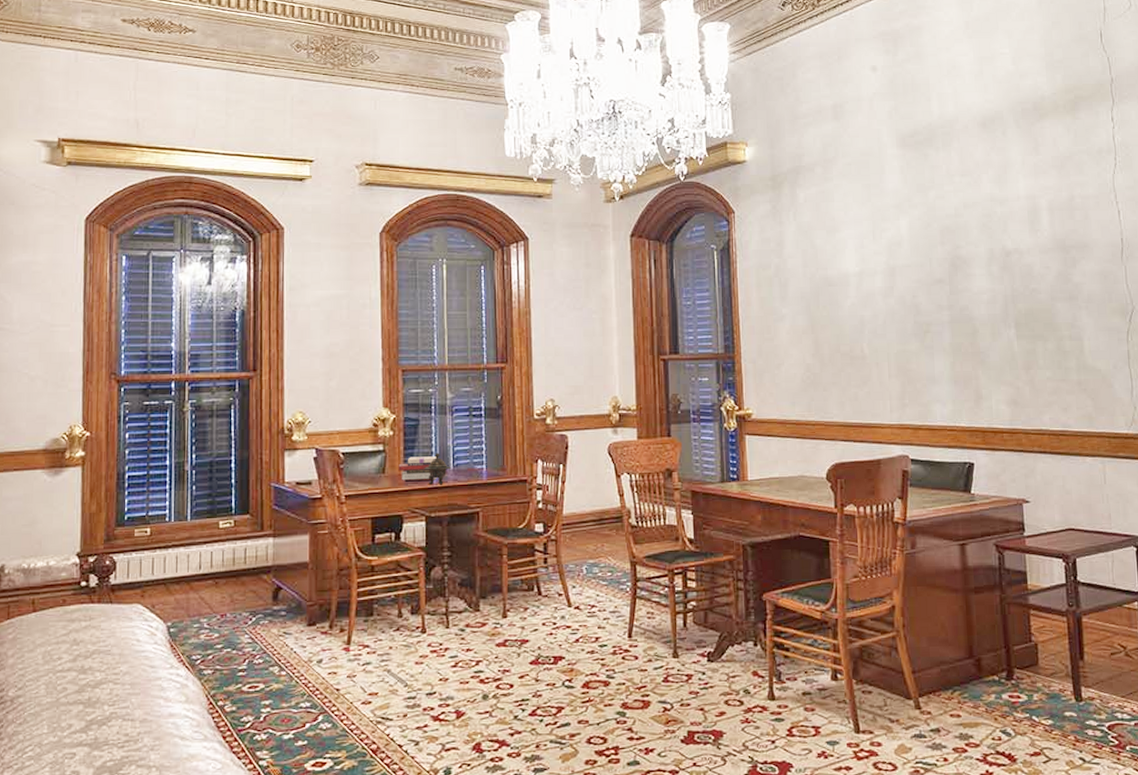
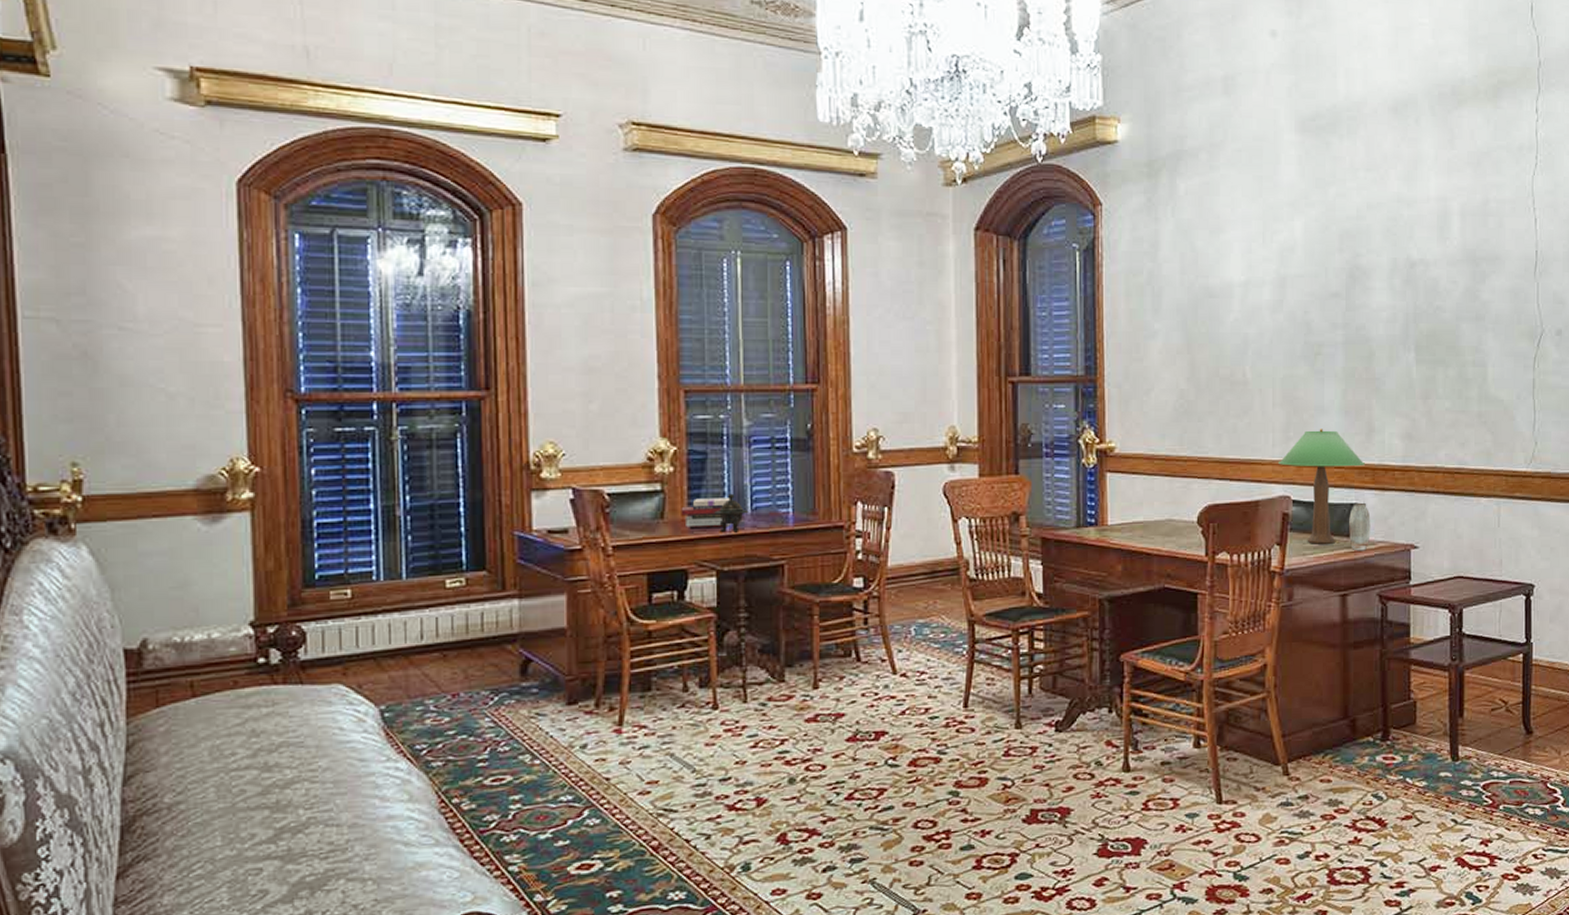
table lamp: none [895,396,975,498] -> present [1277,429,1365,544]
vase: none [963,461,984,505] -> present [1349,502,1371,551]

